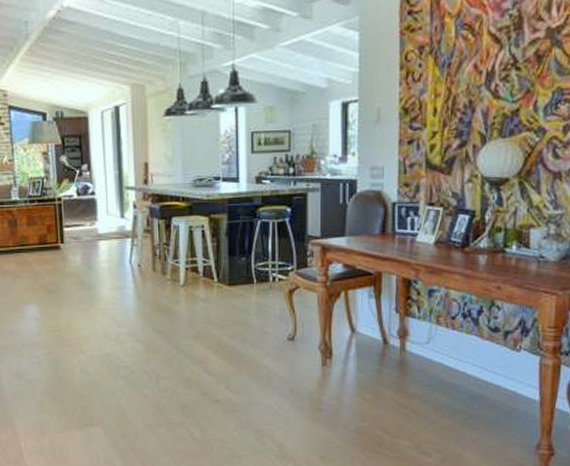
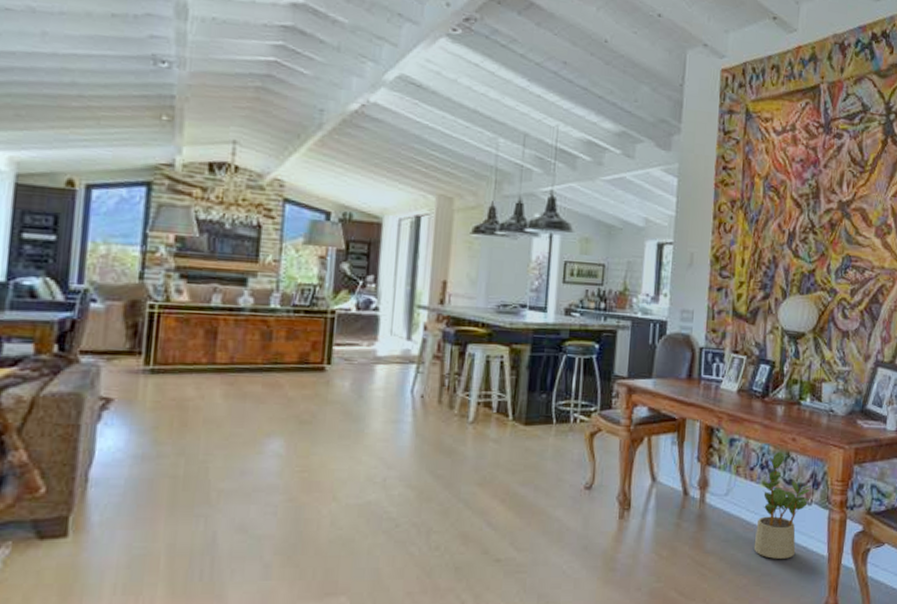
potted plant: none [458,301,520,402] -> present [753,452,811,559]

